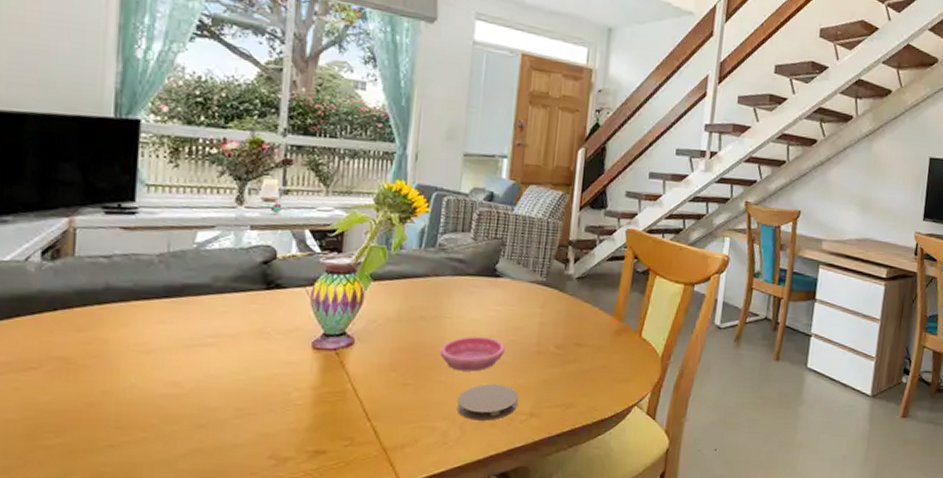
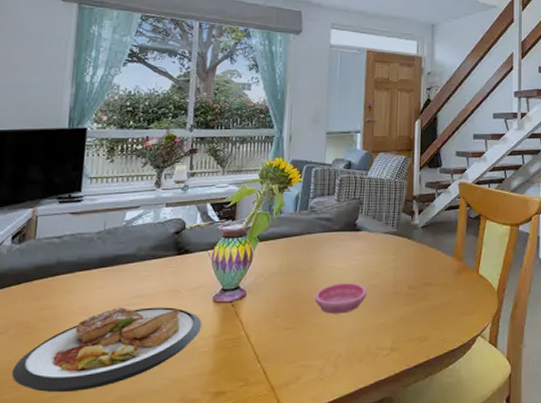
plate: none [50,347,298,442] -> present [12,307,202,393]
coaster: present [456,384,518,421] -> none [330,323,380,357]

